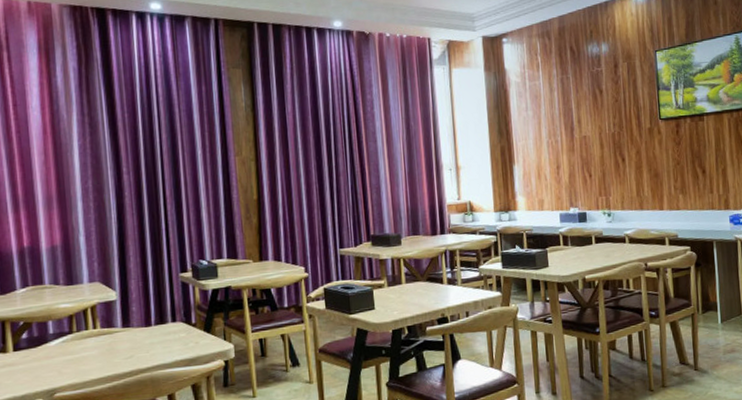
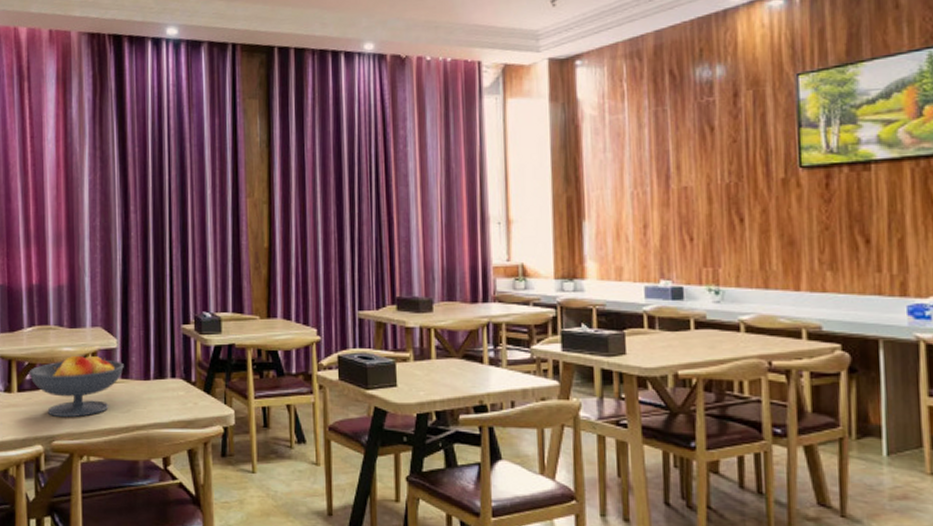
fruit bowl: none [25,308,125,371] -> present [29,354,124,418]

